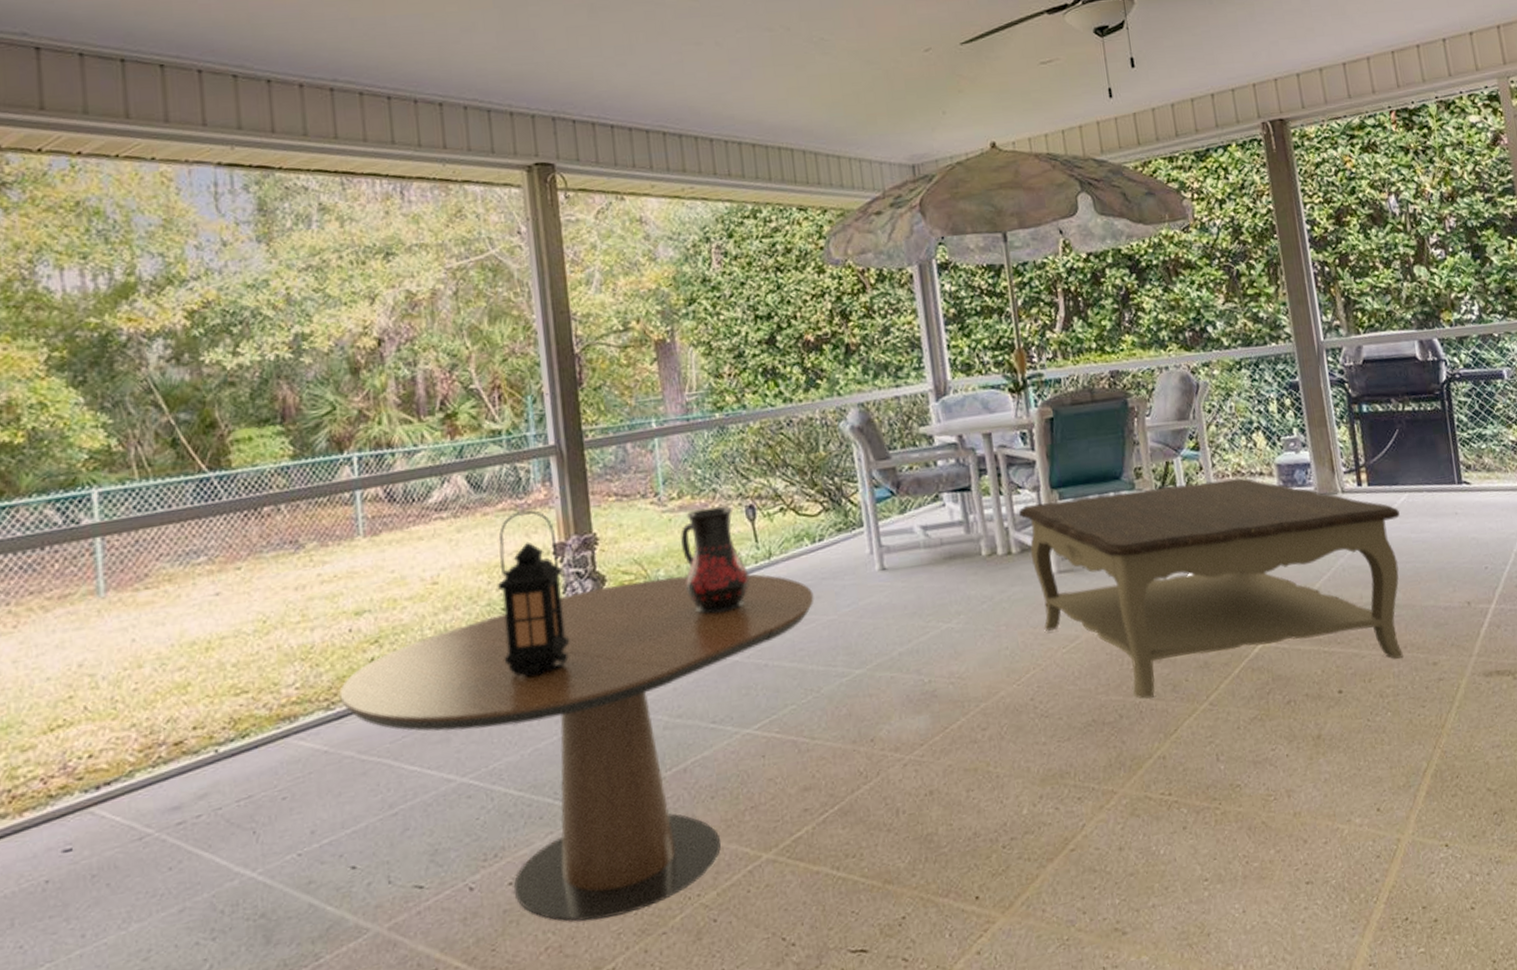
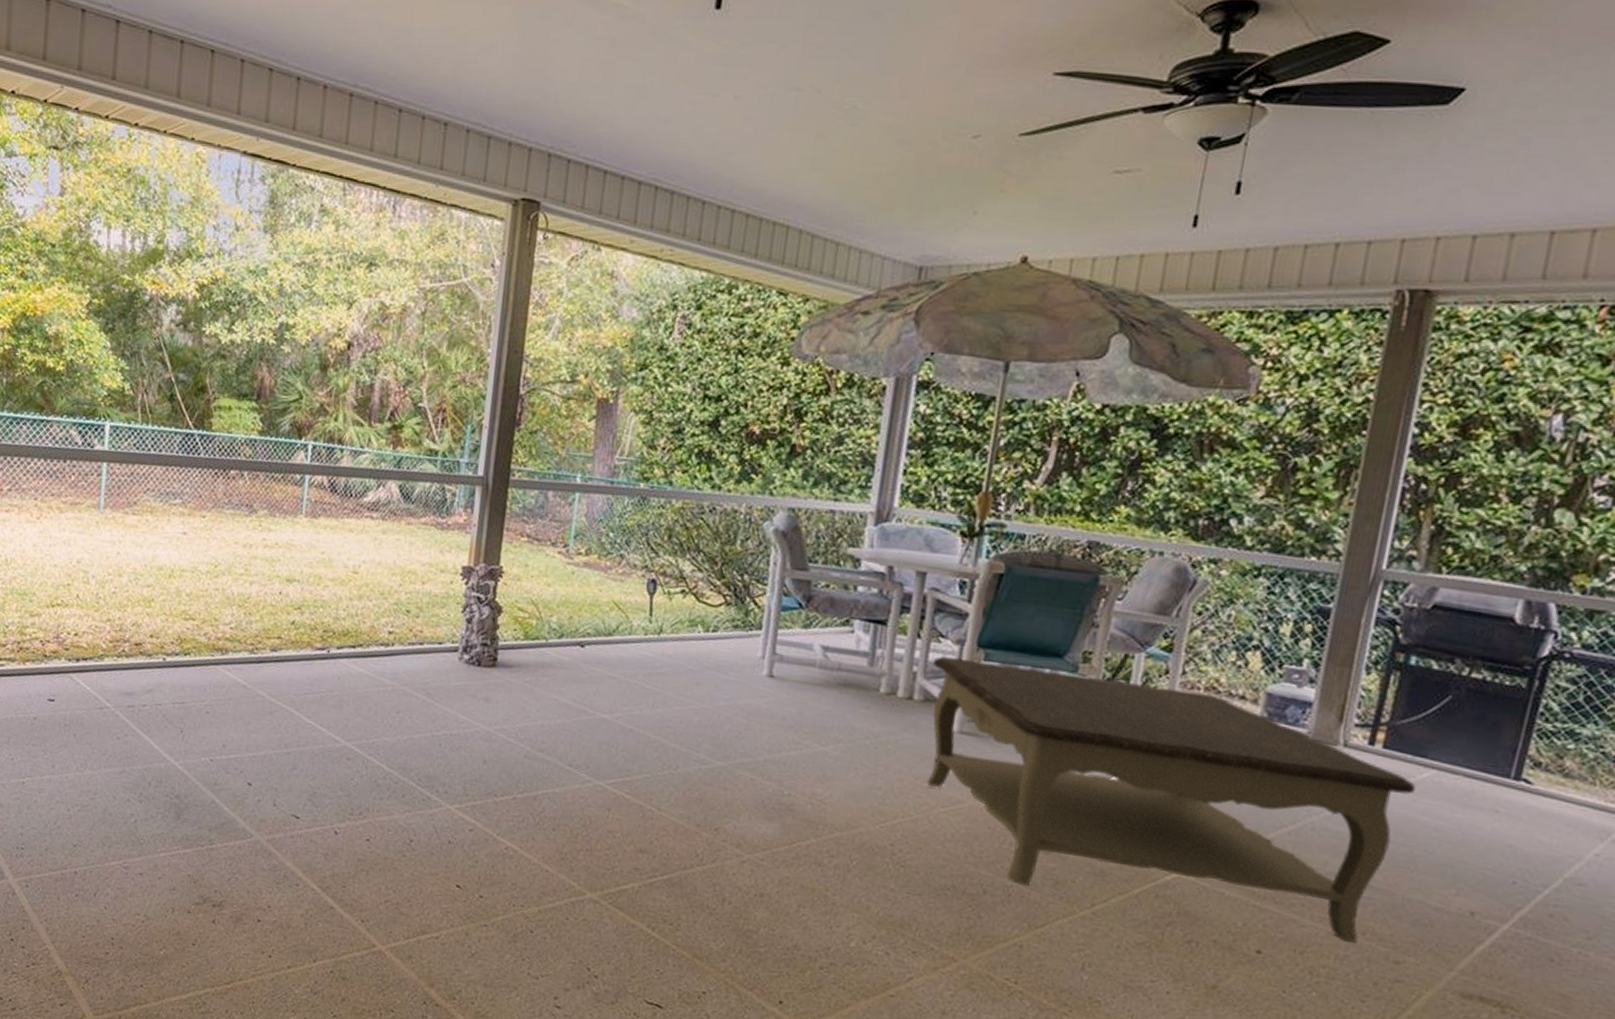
dining table: present [339,574,814,922] -> none [262,615,694,900]
lantern: present [497,510,570,677] -> none [399,528,467,678]
pitcher: present [680,506,750,615] -> none [572,570,636,673]

